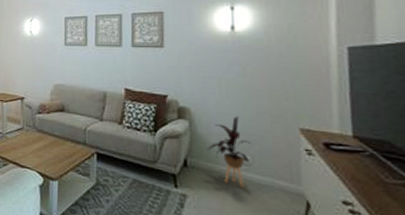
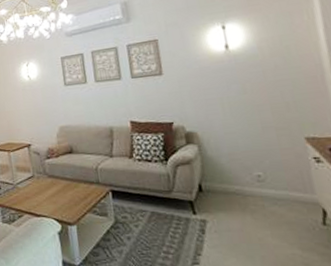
house plant: present [206,116,250,188] -> none [219,134,262,205]

